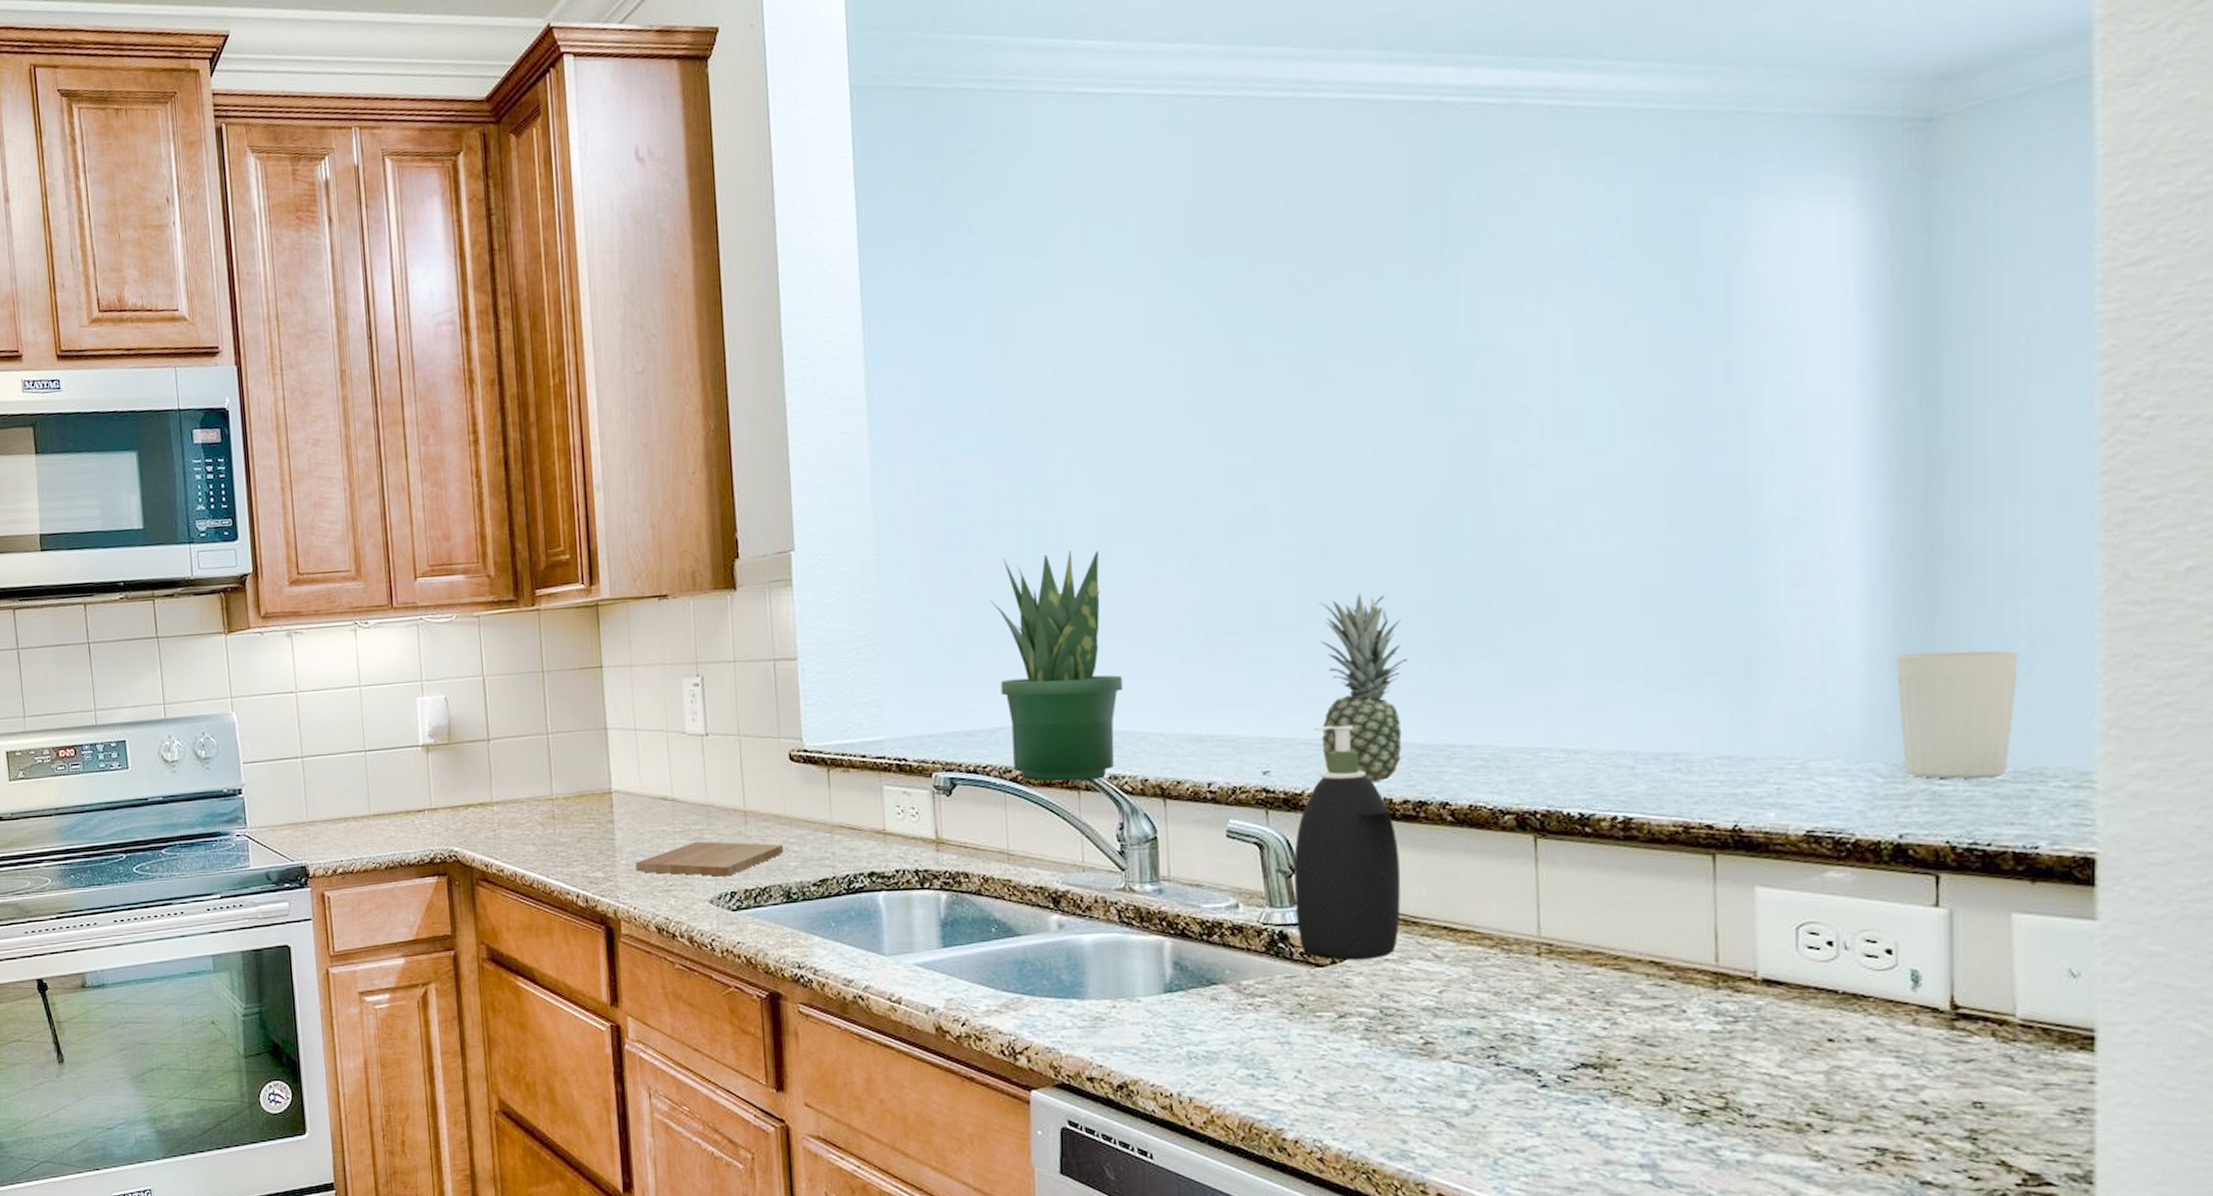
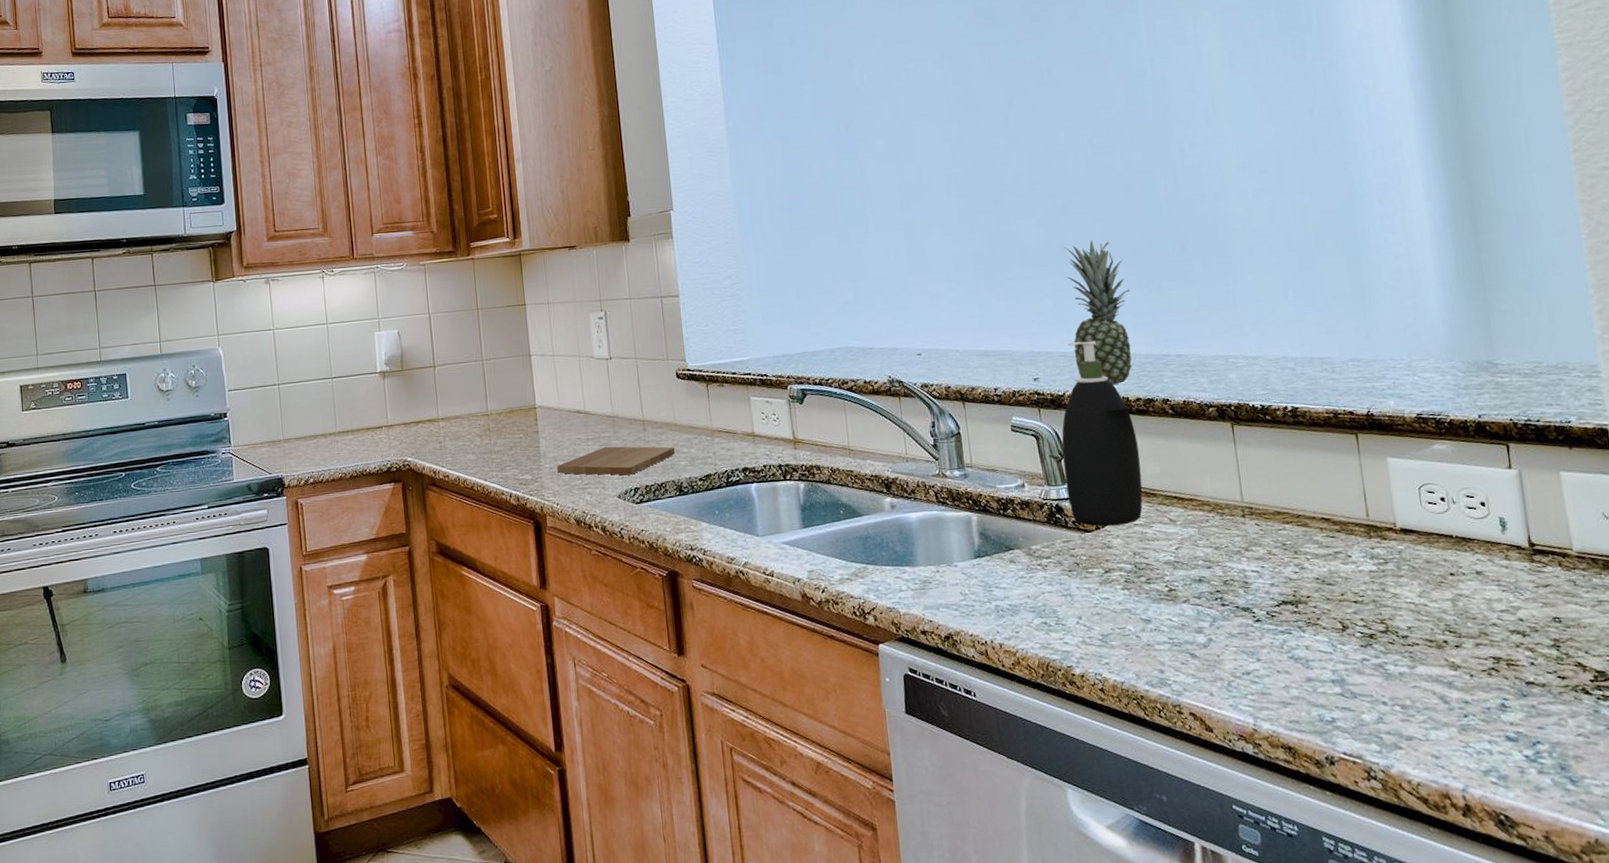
planter: present [989,550,1123,782] -> none [822,209,927,390]
cup: present [1896,650,2018,779] -> none [1460,277,1543,373]

